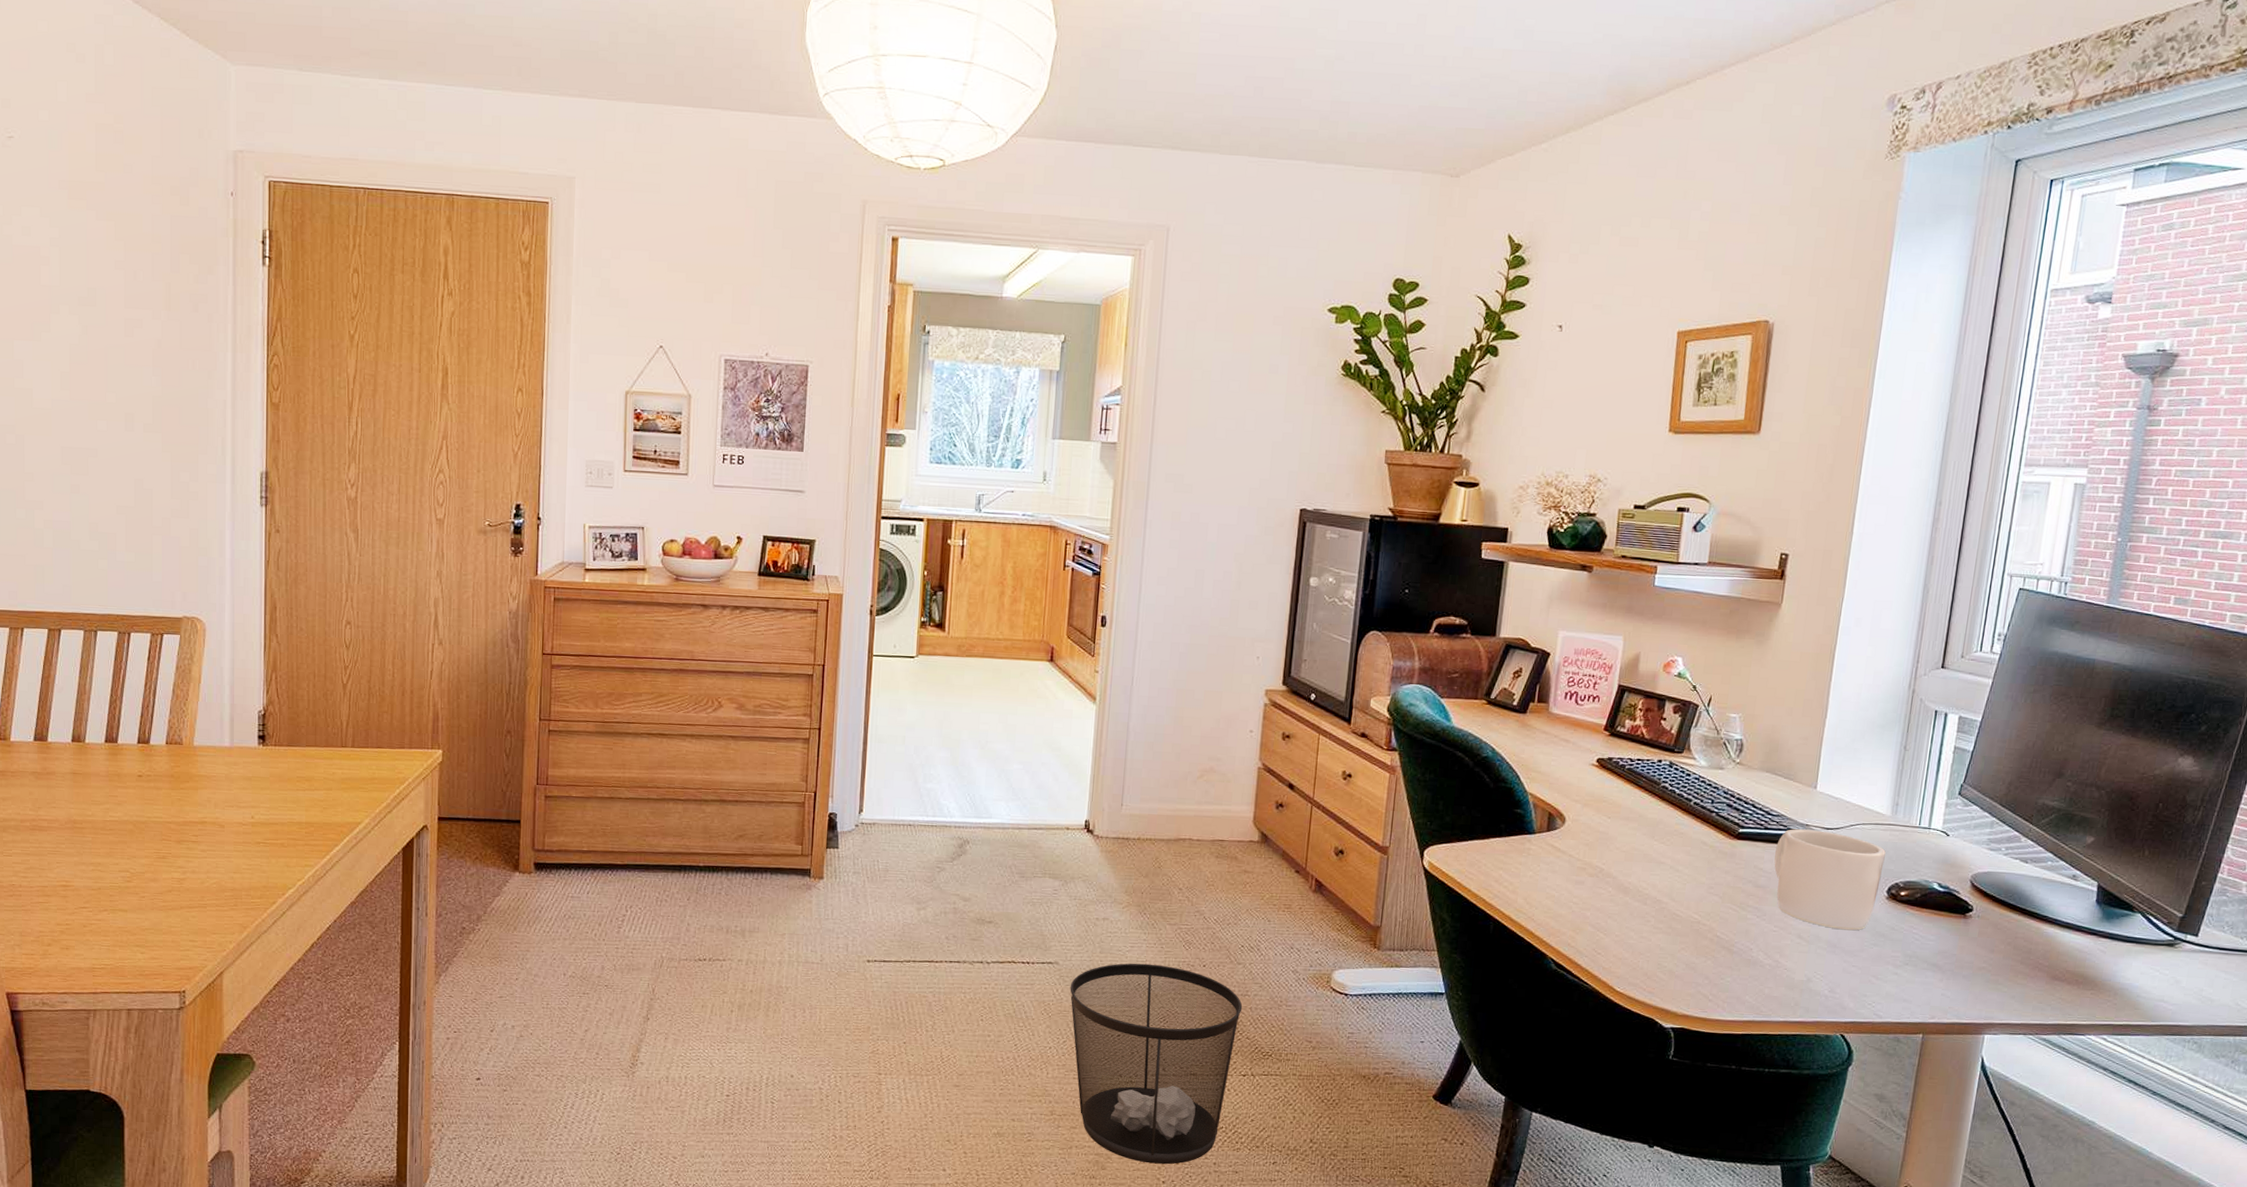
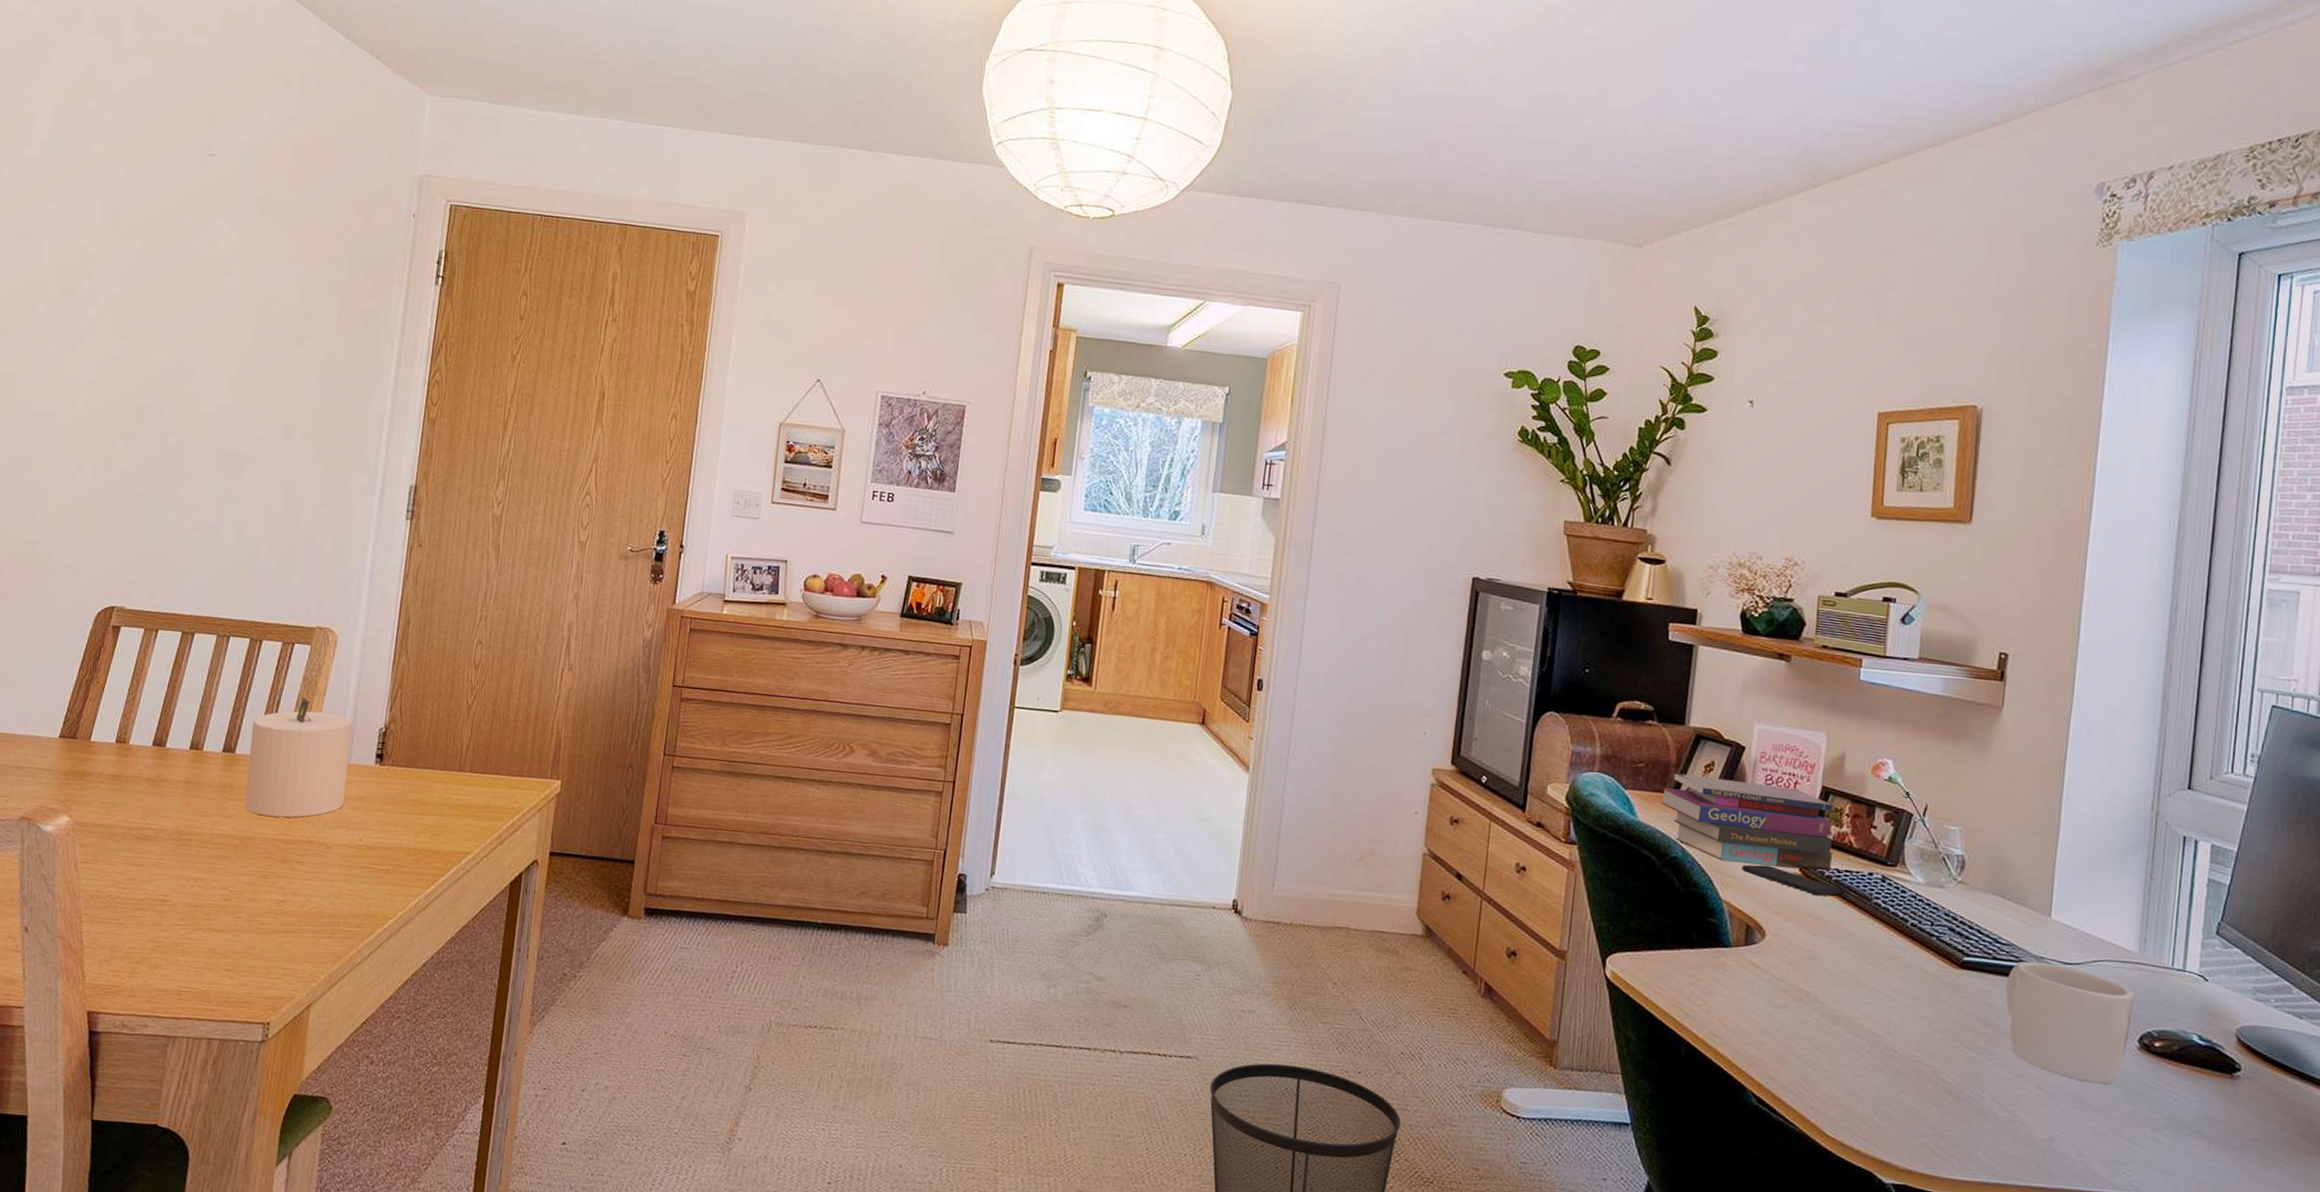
candle: none [131,686,232,801] -> present [244,697,353,818]
books: none [1473,681,1628,761] -> present [1660,773,1833,872]
mobile phone: none [1545,759,1637,784] -> present [1742,864,1846,897]

